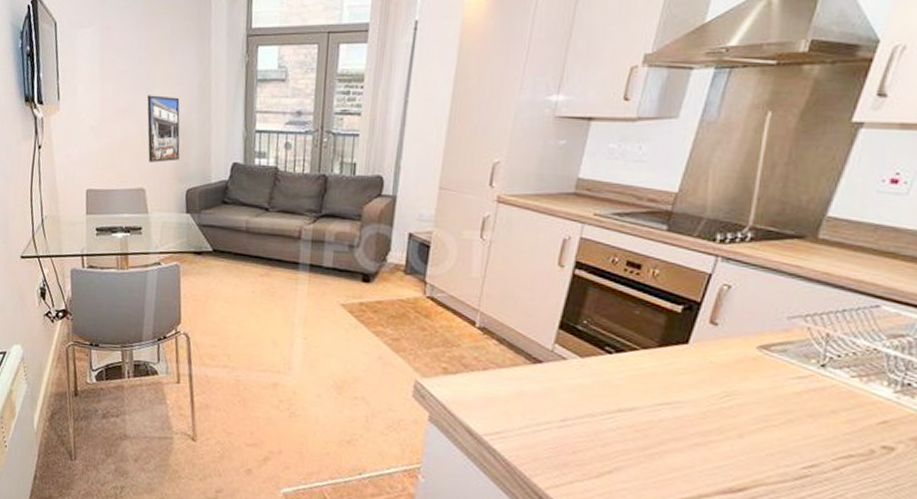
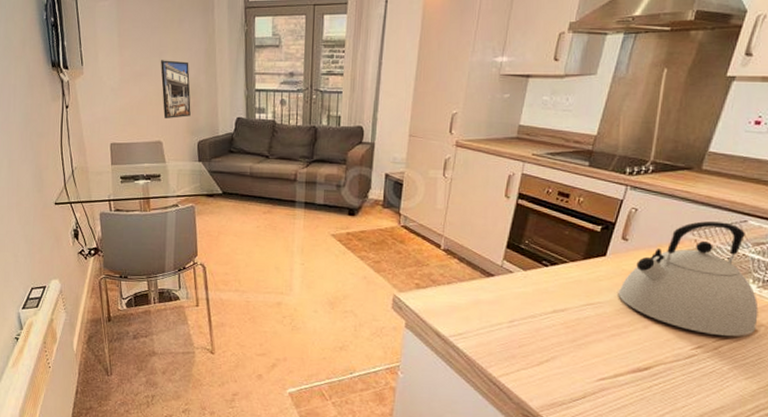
kettle: none [704,304,896,455] -> present [618,221,759,337]

